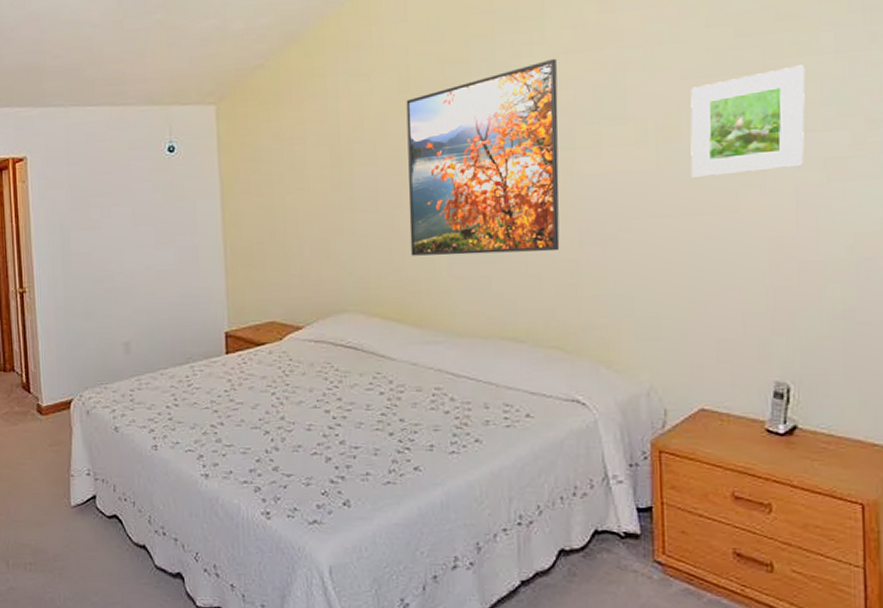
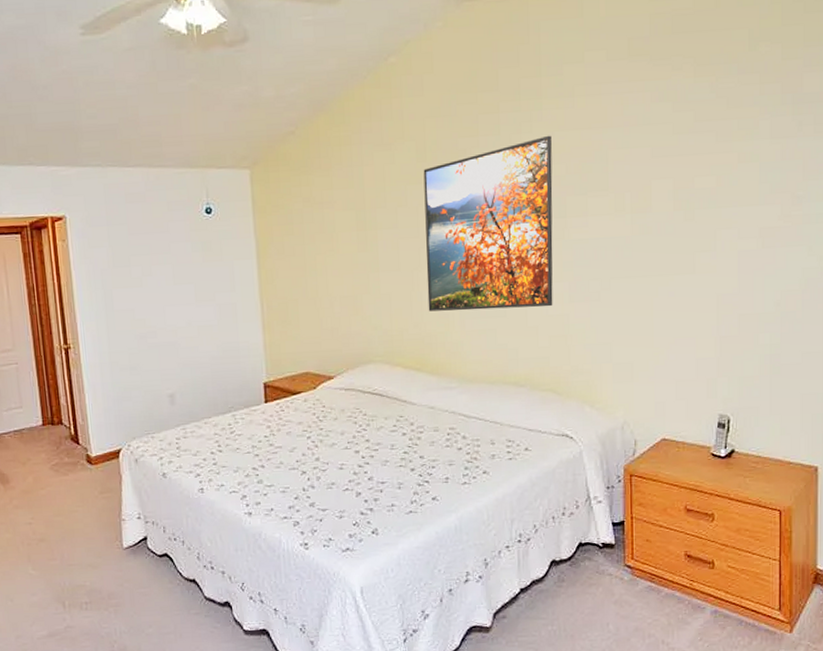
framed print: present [690,65,806,179] -> none [658,148,748,244]

